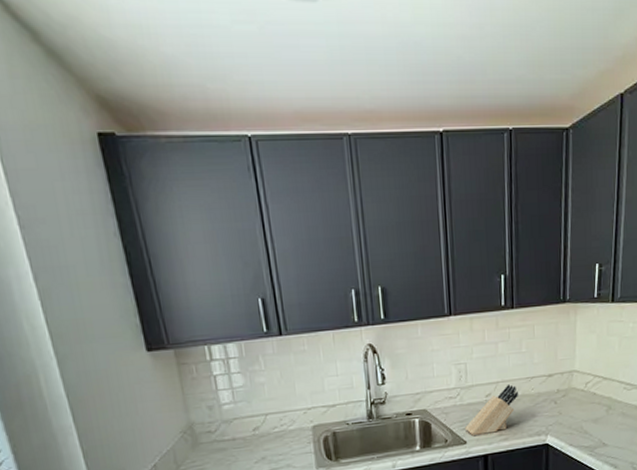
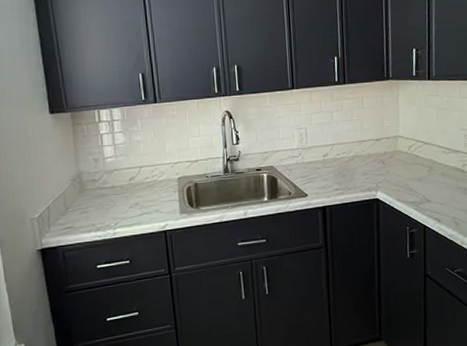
knife block: present [464,383,519,435] -> none [305,146,352,189]

